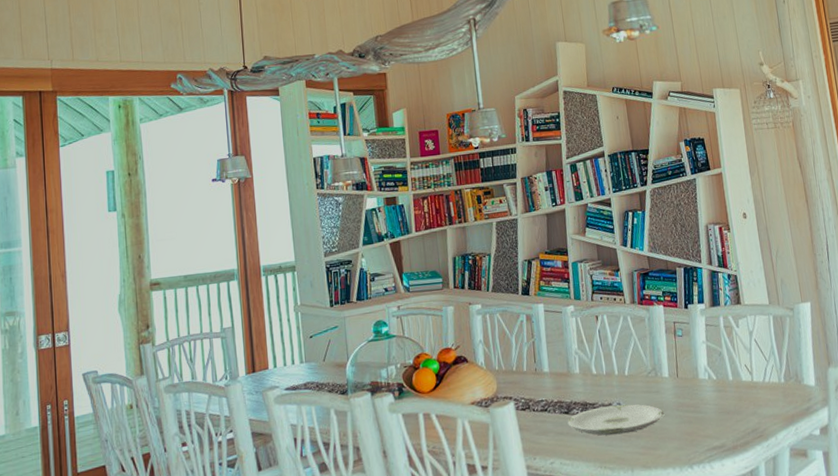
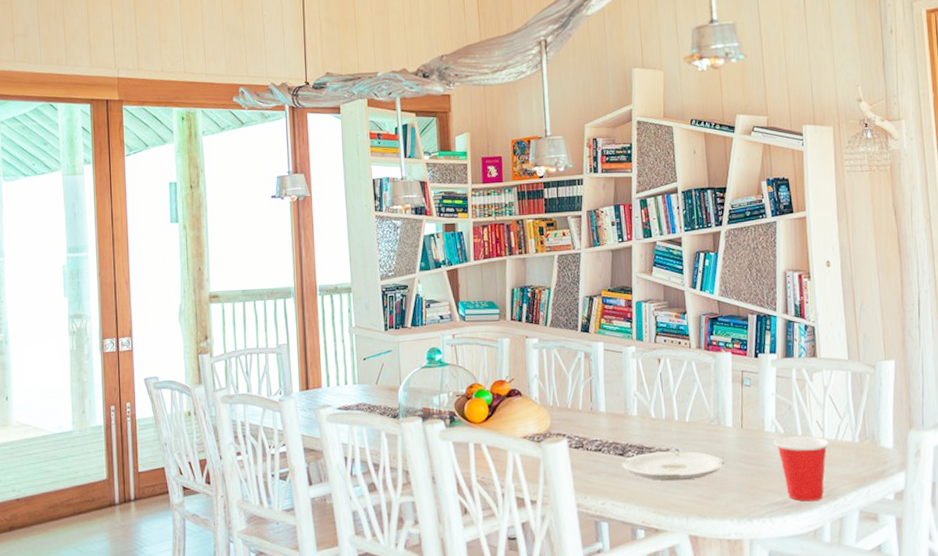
cup: none [708,380,759,444] -> present [774,436,830,502]

